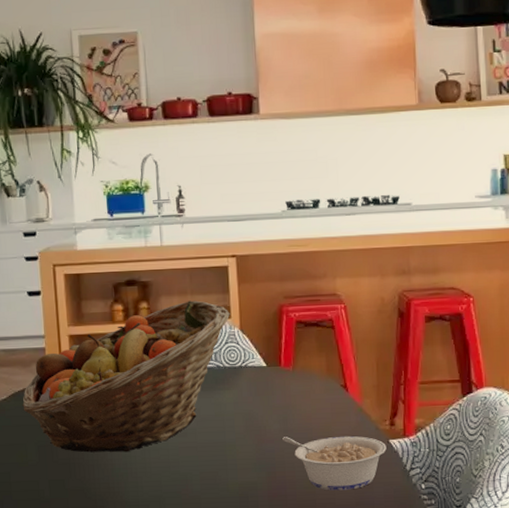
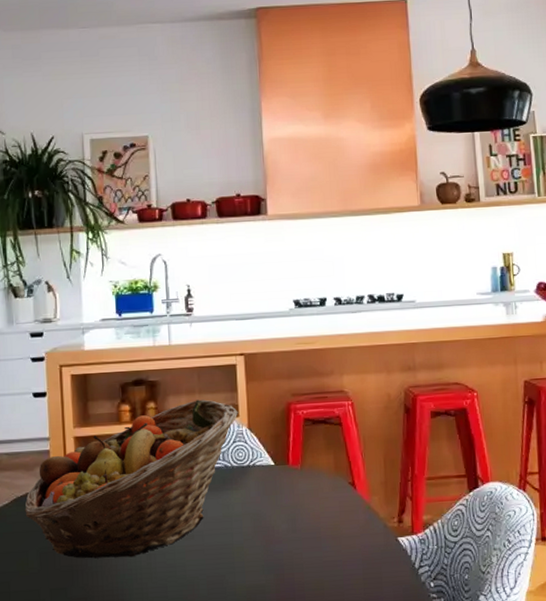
legume: present [283,436,387,491] -> none [291,534,395,592]

